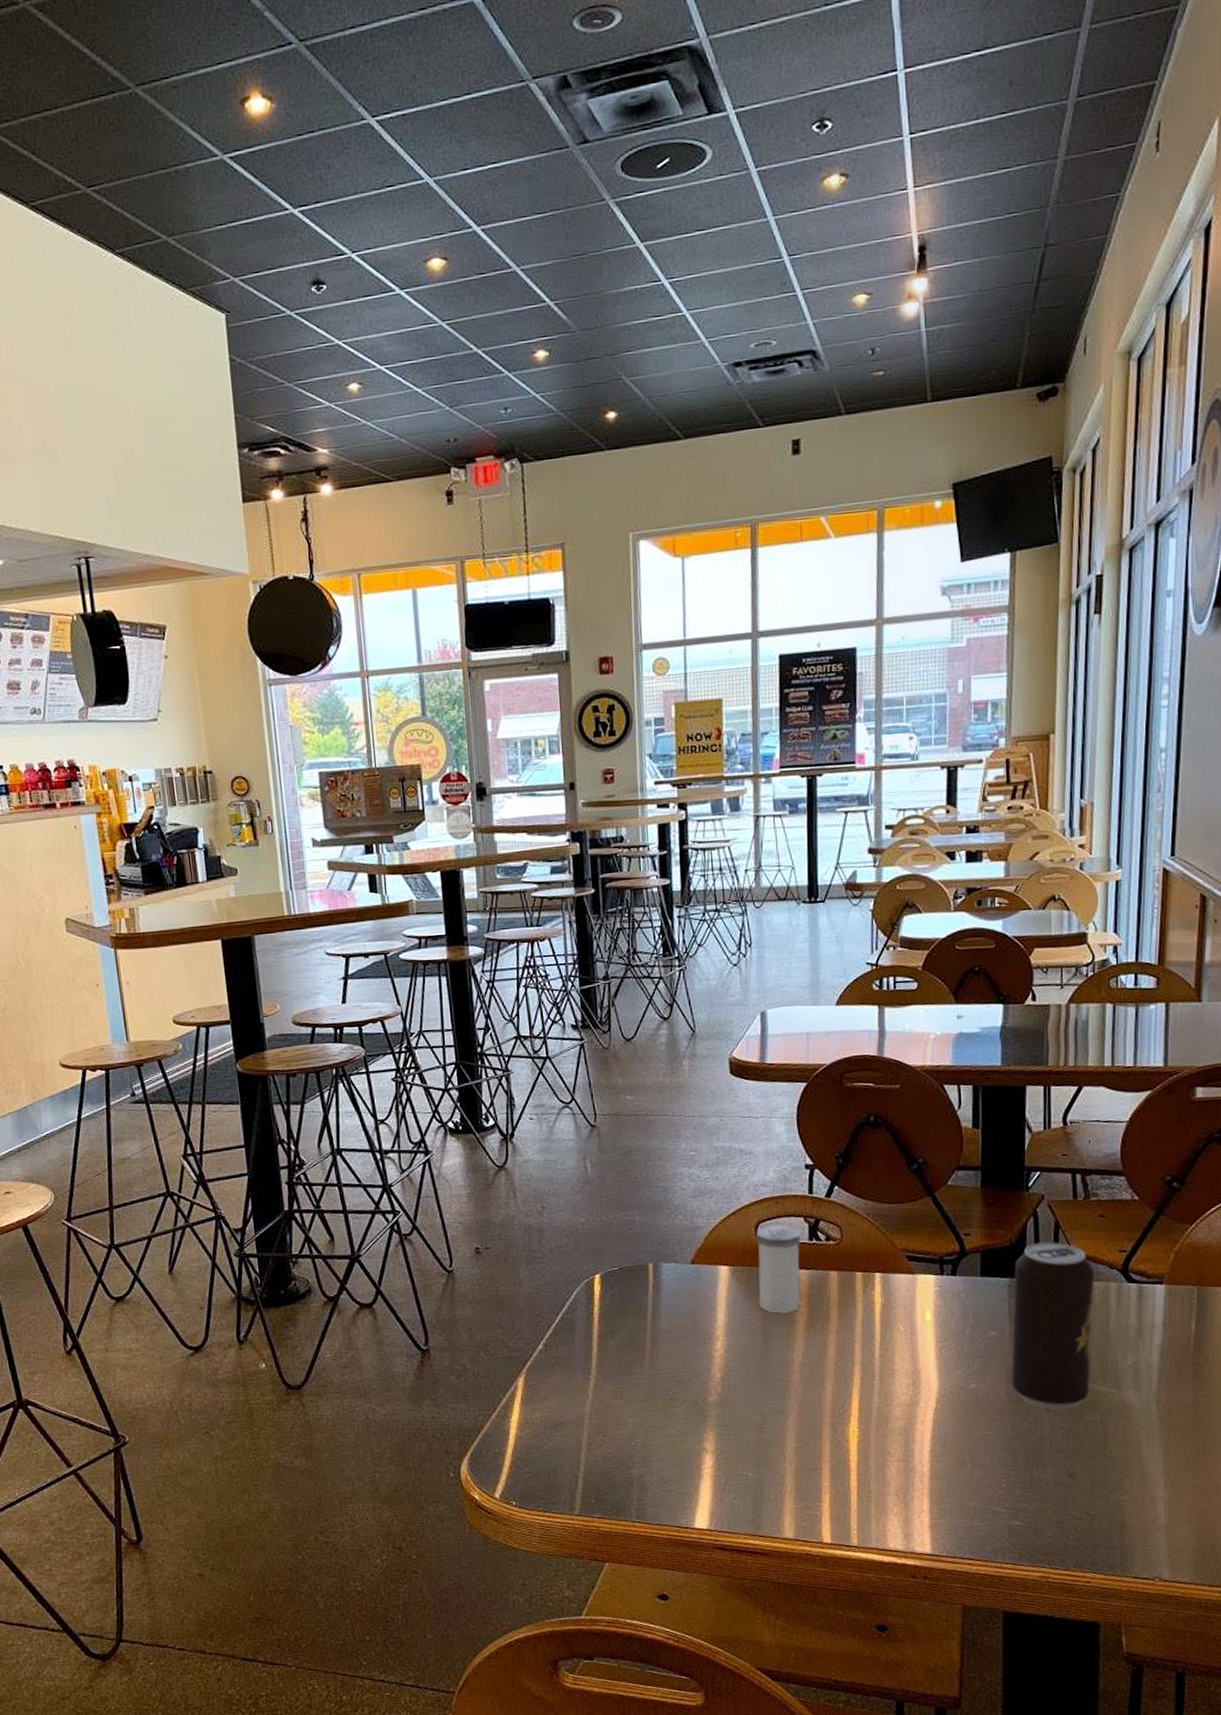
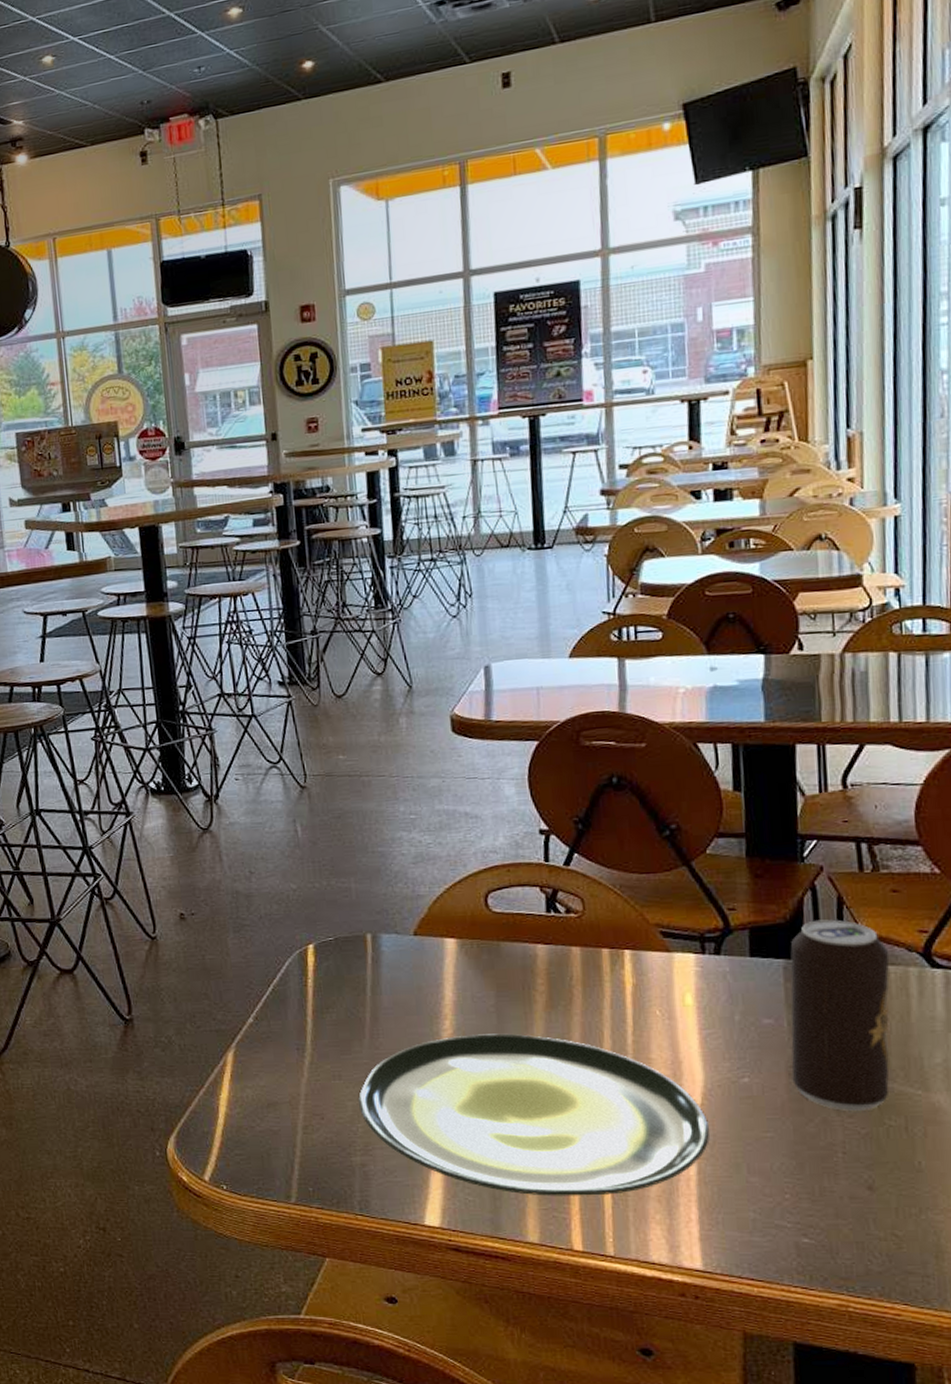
plate: none [637,1351,942,1496] -> present [357,1033,710,1196]
salt shaker: present [755,1224,801,1313] -> none [485,894,538,992]

